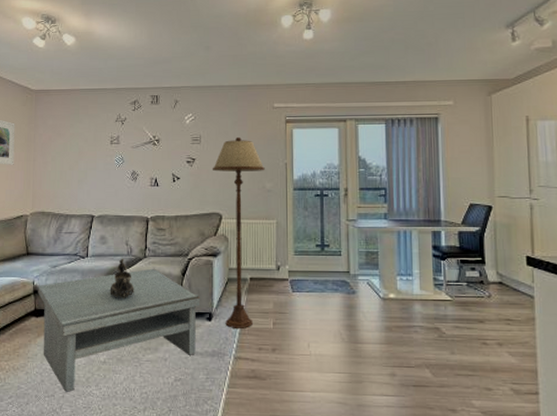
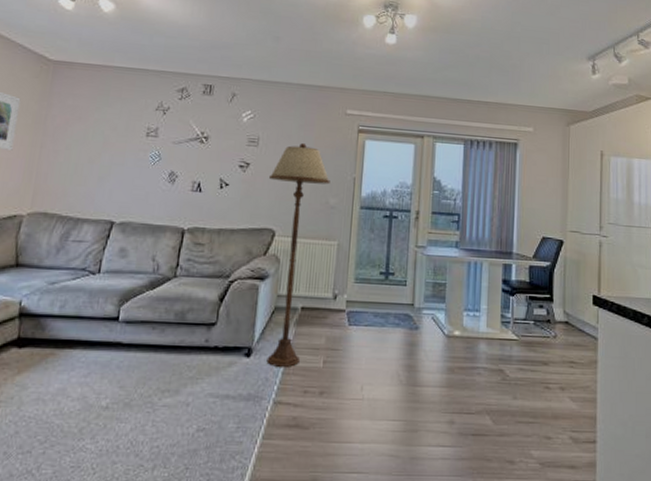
coffee table: present [37,268,201,392] -> none [22,290,240,447]
decorative bowl: present [110,258,134,299] -> none [123,276,157,327]

